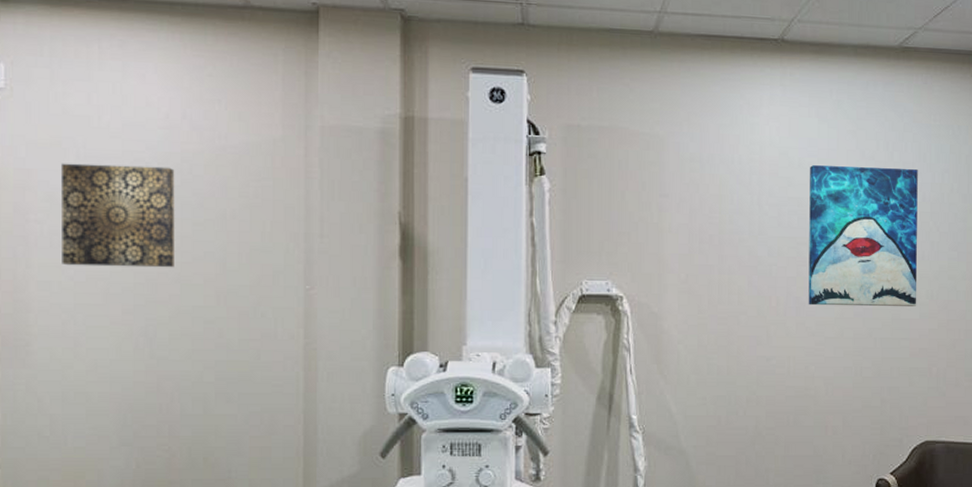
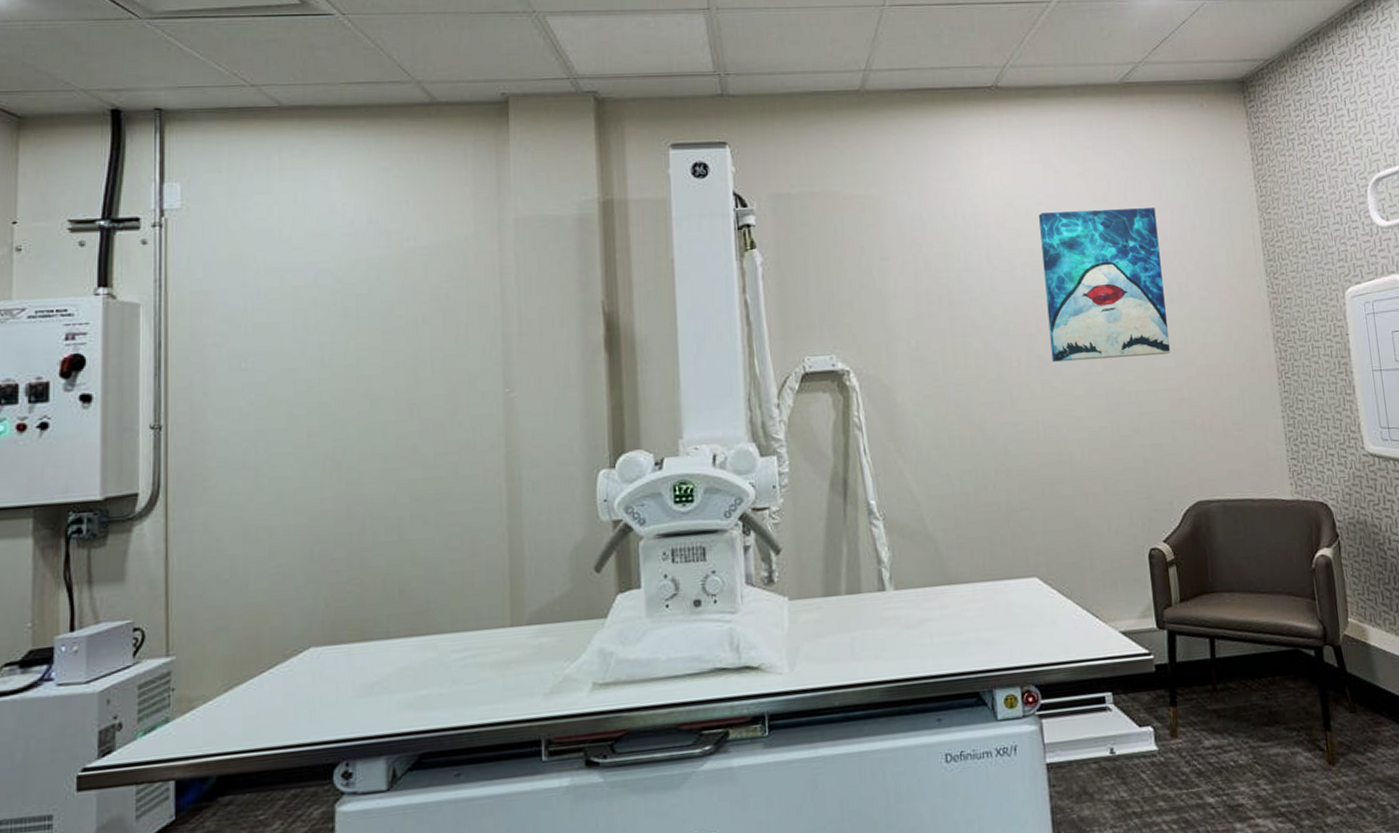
wall art: present [60,163,175,268] -> none [240,275,363,390]

